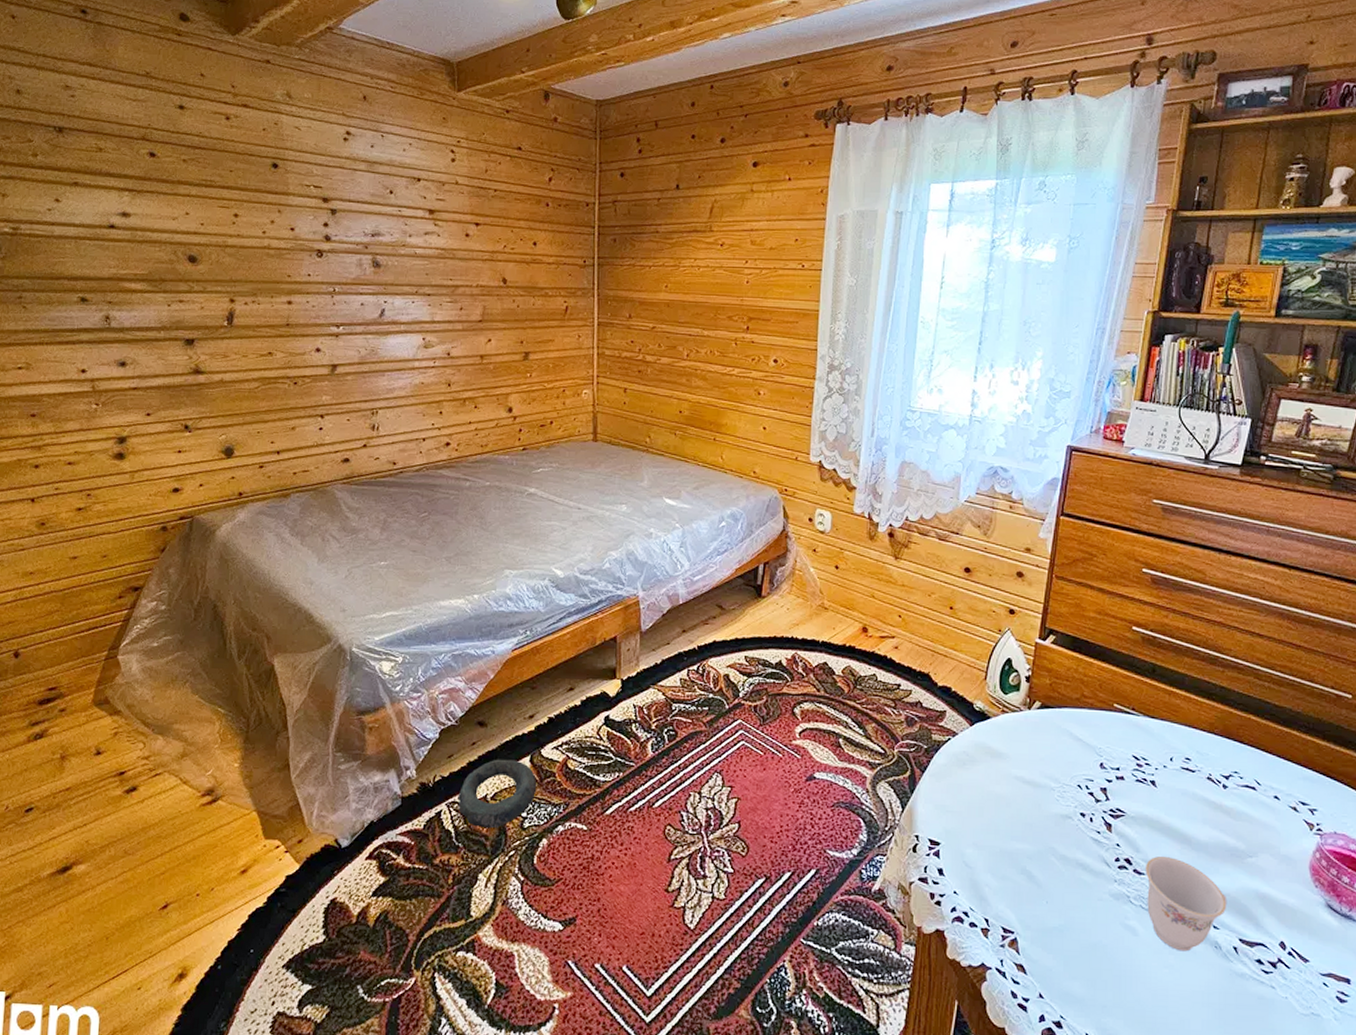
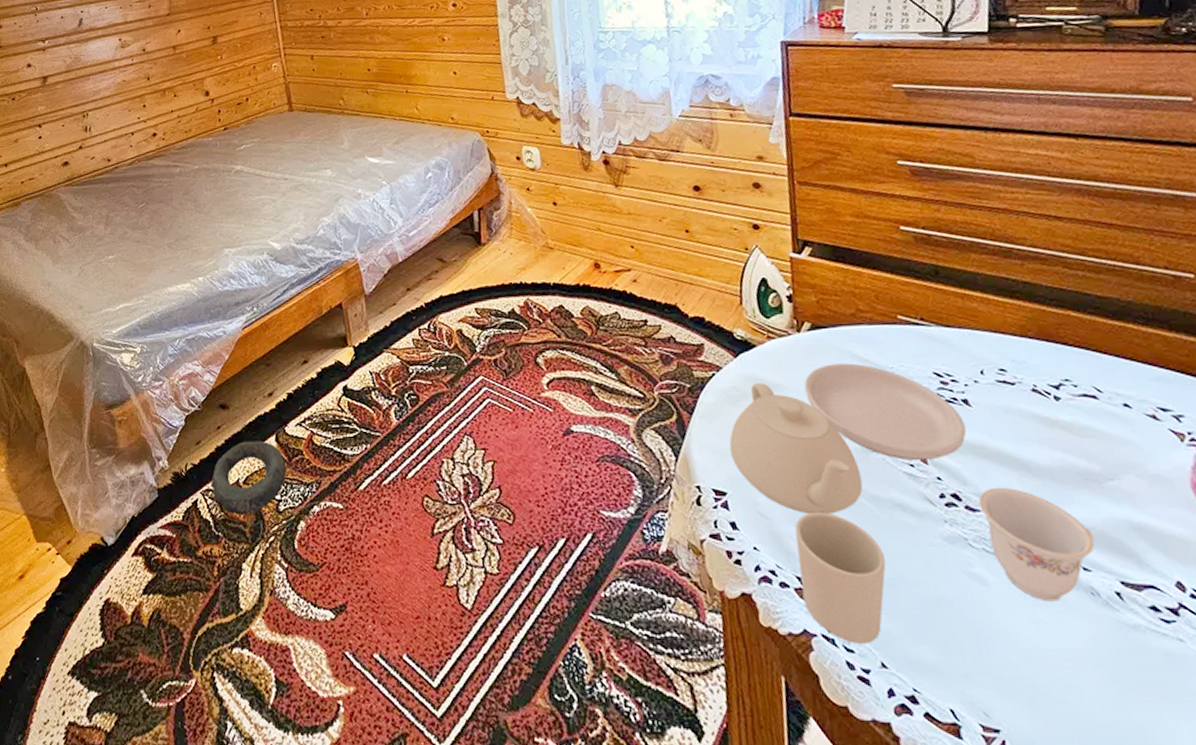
teapot: none [950,750,1056,868] -> present [729,383,863,515]
mug: none [987,865,1060,977] -> present [795,511,886,643]
saucer: none [1024,740,1148,829] -> present [804,363,967,461]

